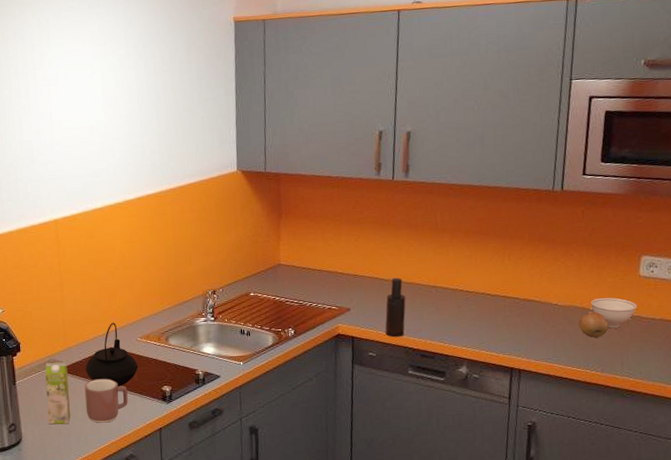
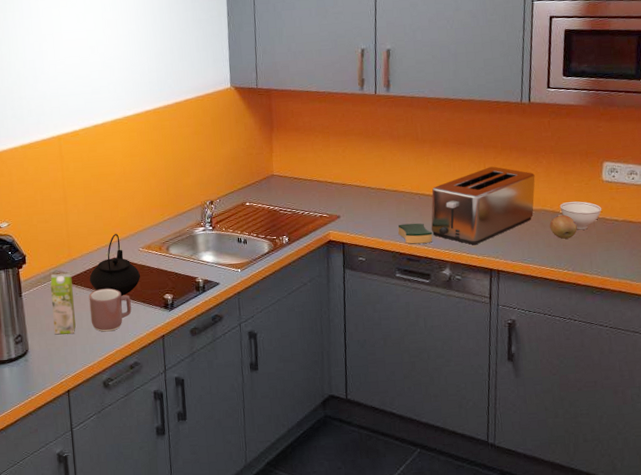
soap dispenser: present [385,277,406,337] -> none [373,185,392,242]
sponge: none [412,317,450,340] -> present [398,223,433,244]
toaster: none [448,259,565,343] -> present [431,166,536,245]

